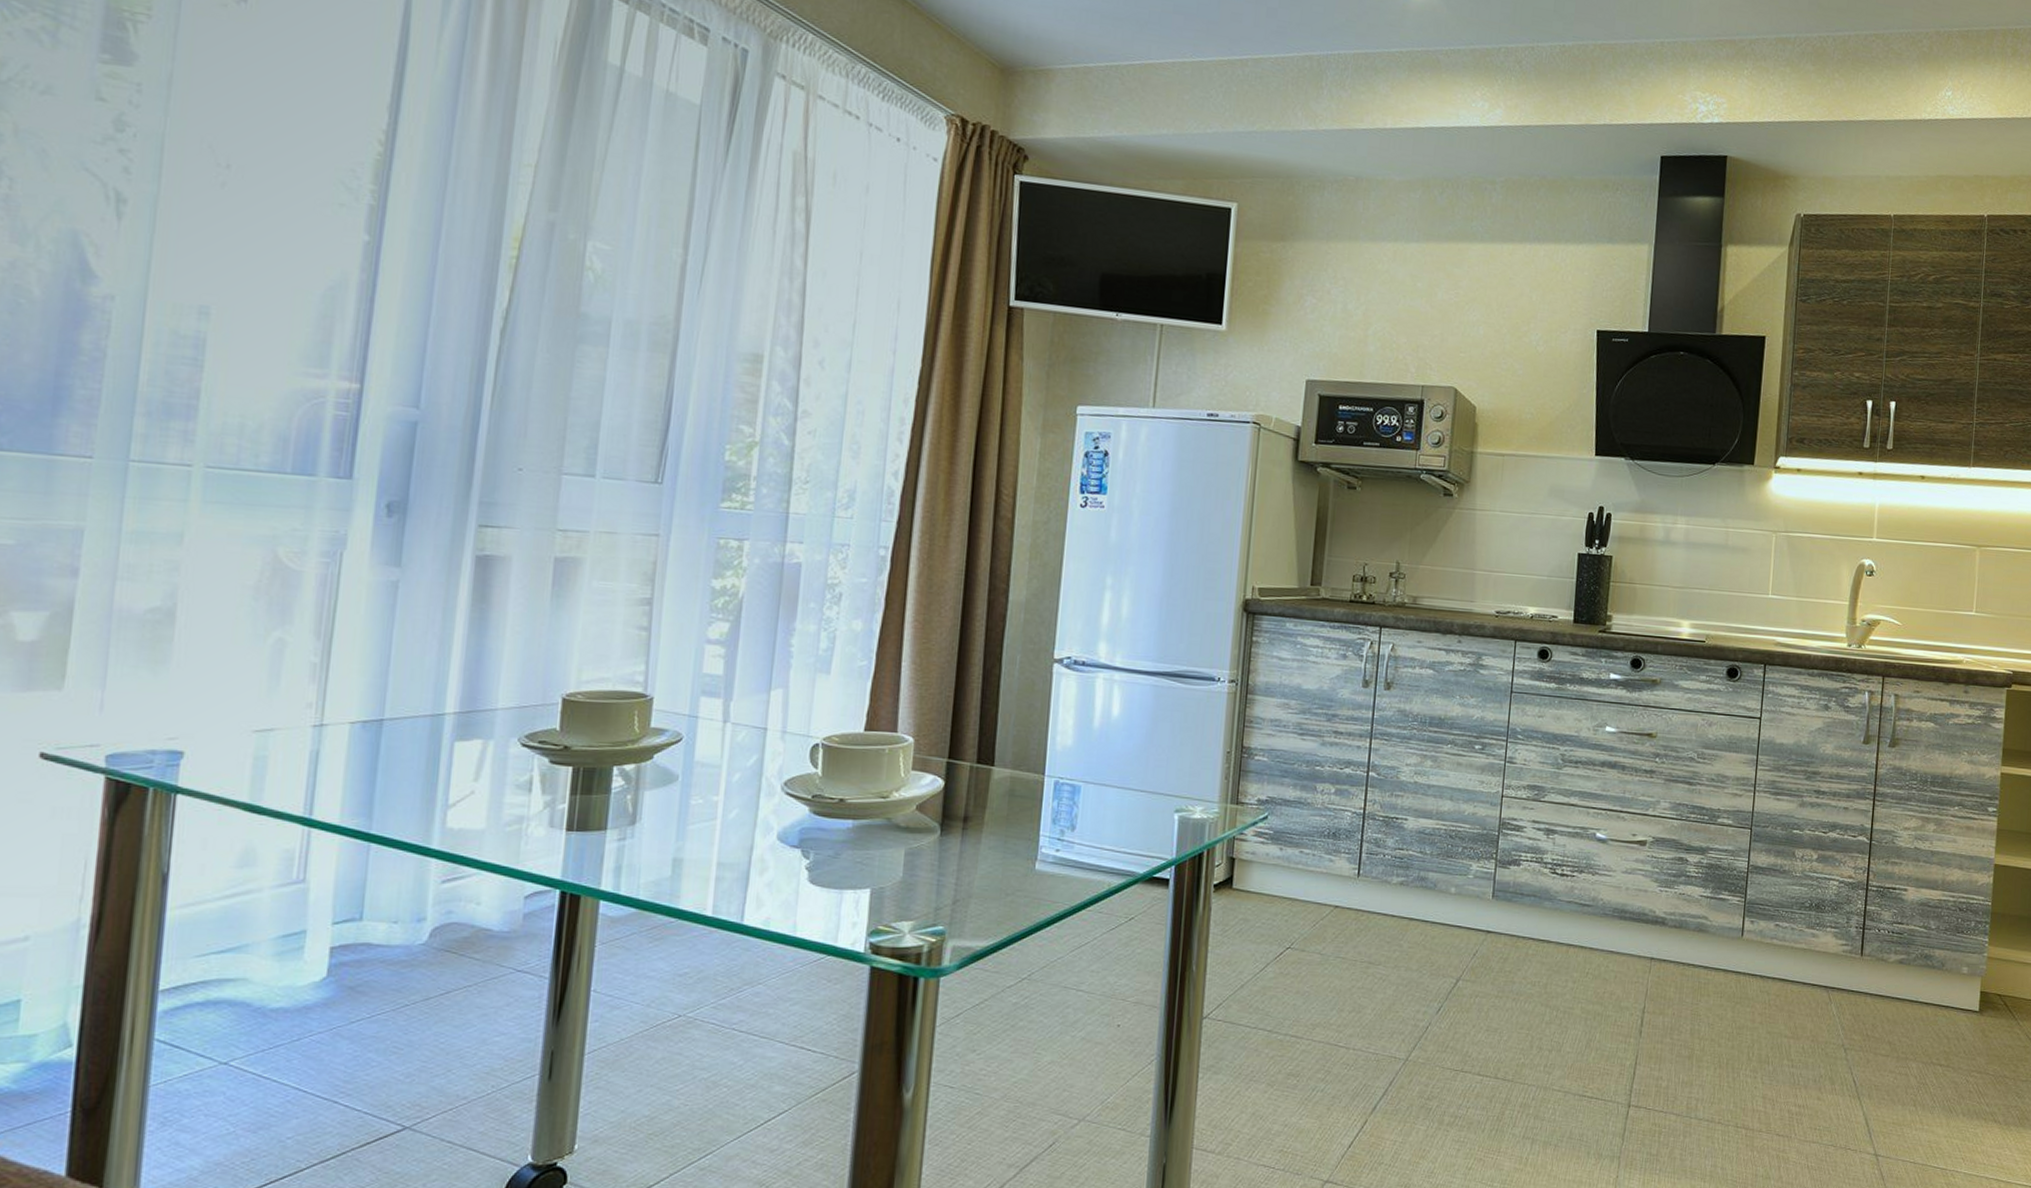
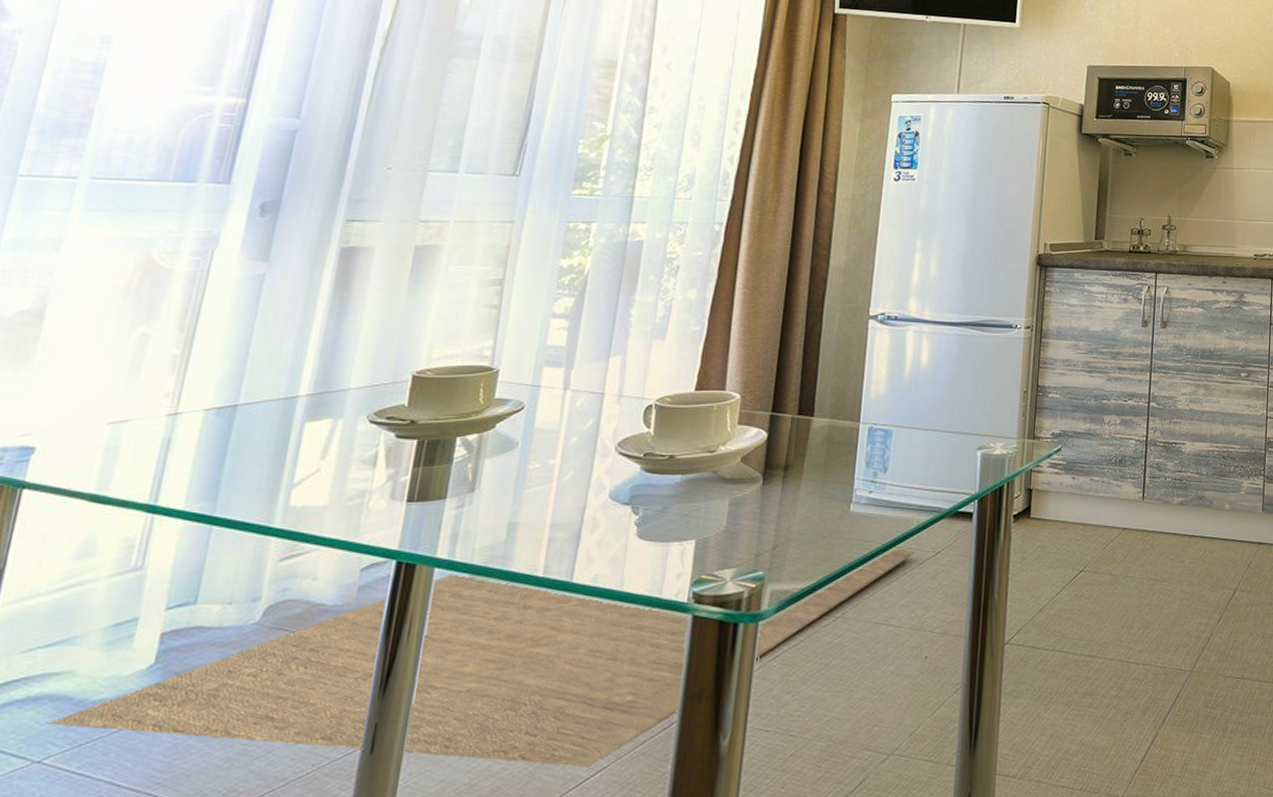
rug: none [229,906,1106,1109] -> present [47,547,915,767]

